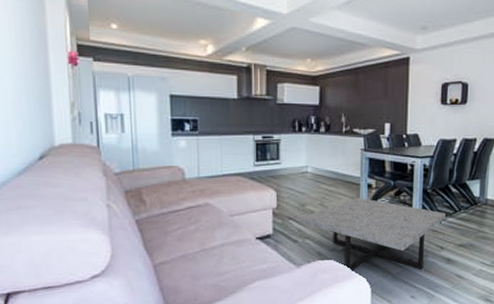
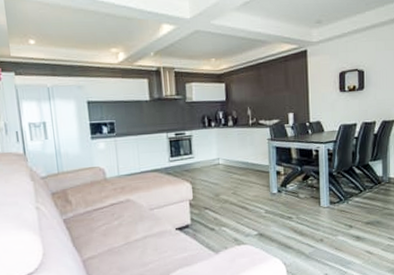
coffee table: present [299,197,446,273] -> none [214,184,352,255]

